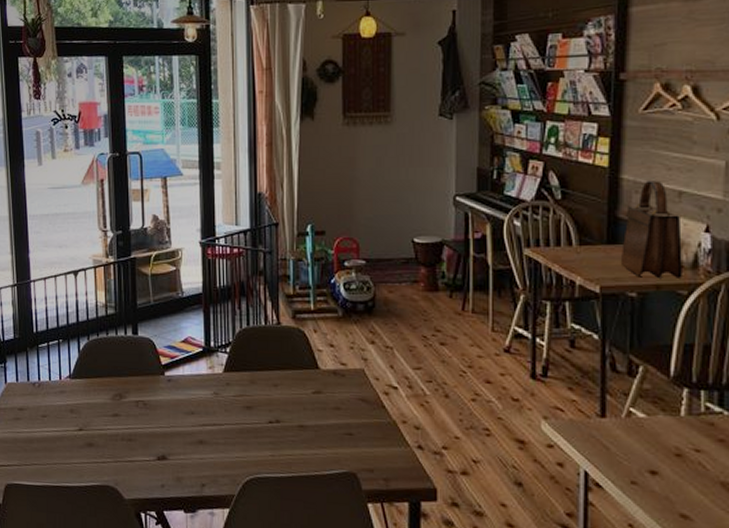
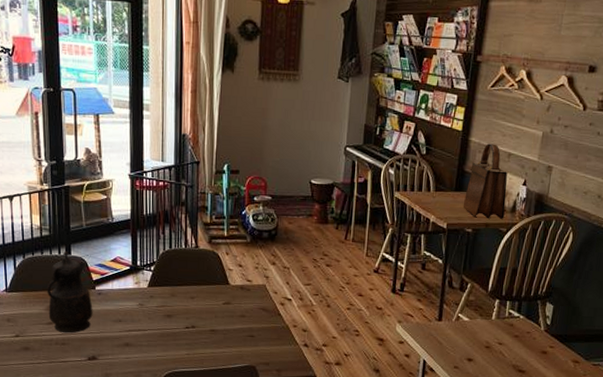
coffeepot: none [112,331,162,427] -> present [47,251,93,333]

